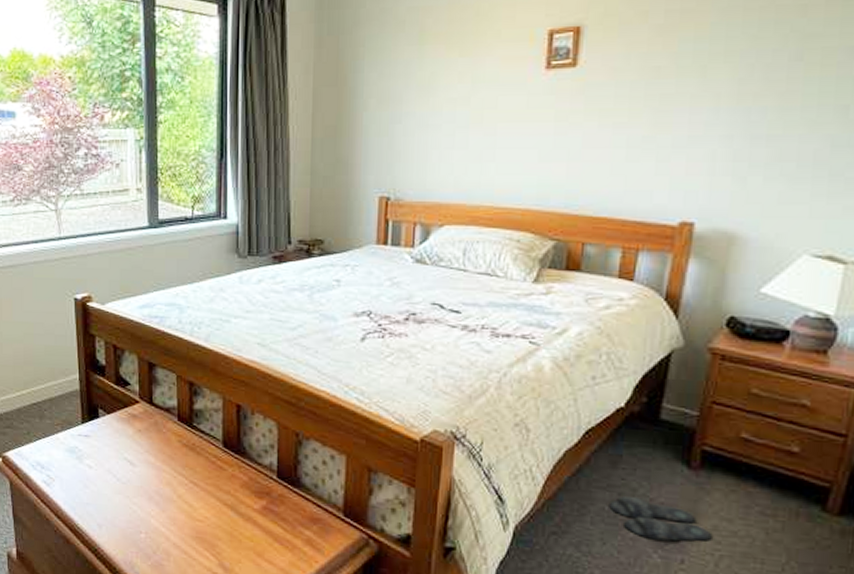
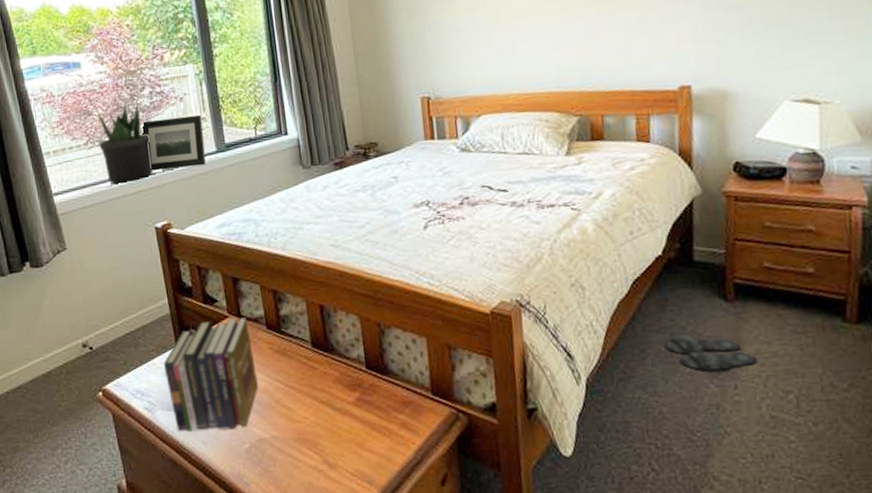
planter: none [25,162,80,248] -> present [95,103,153,184]
books: none [67,402,163,518] -> present [163,317,259,432]
picture frame: none [71,184,137,240] -> present [140,114,206,171]

